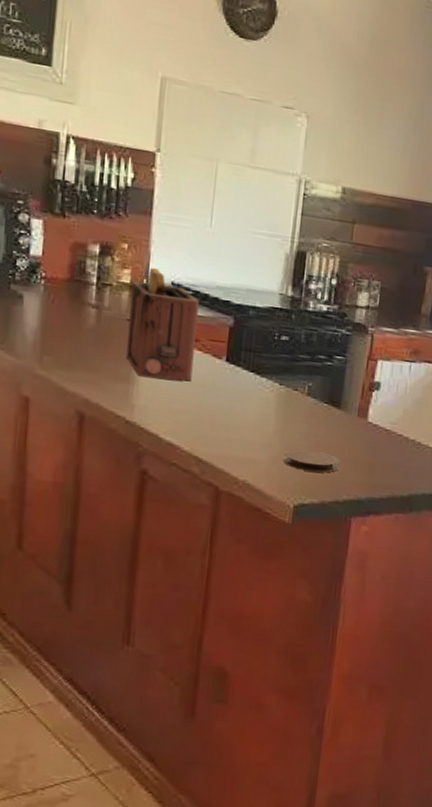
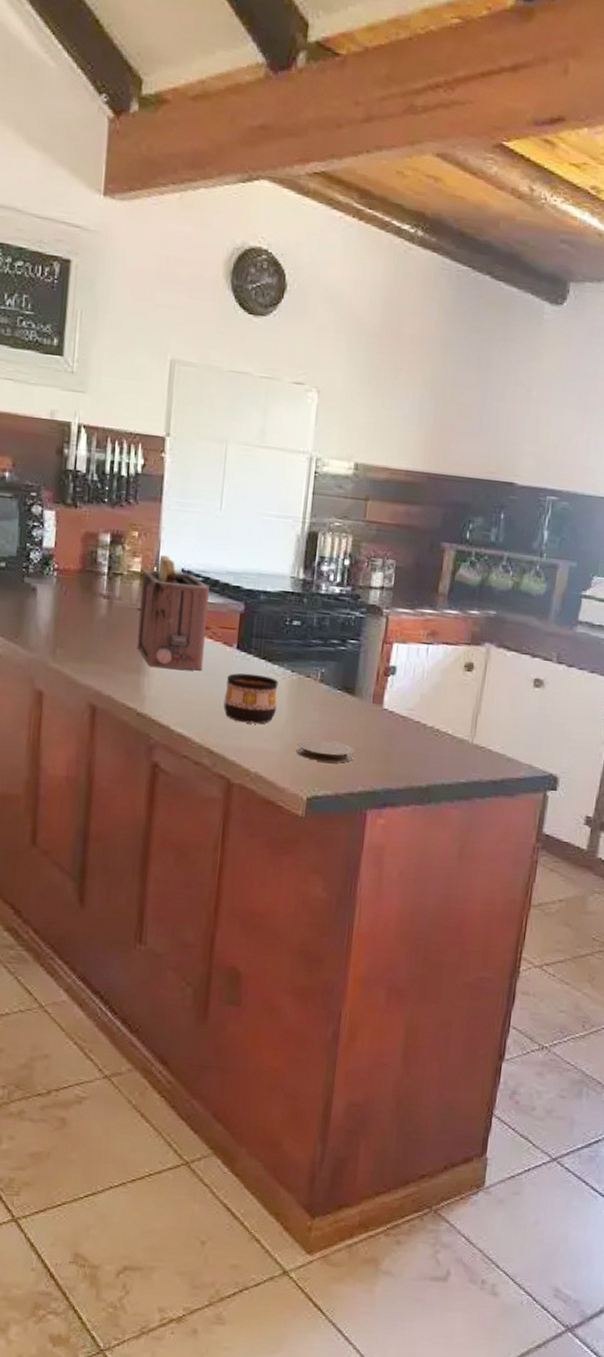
cup: none [212,384,267,435] -> present [223,673,279,725]

